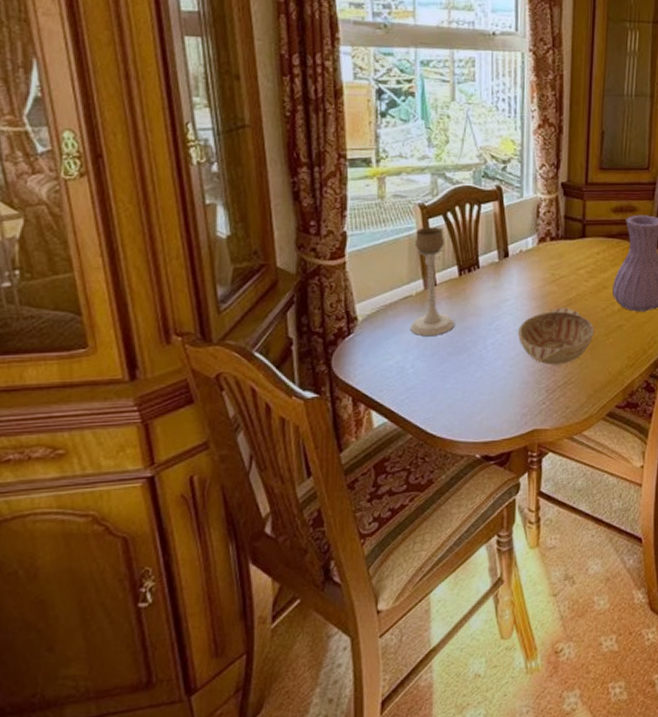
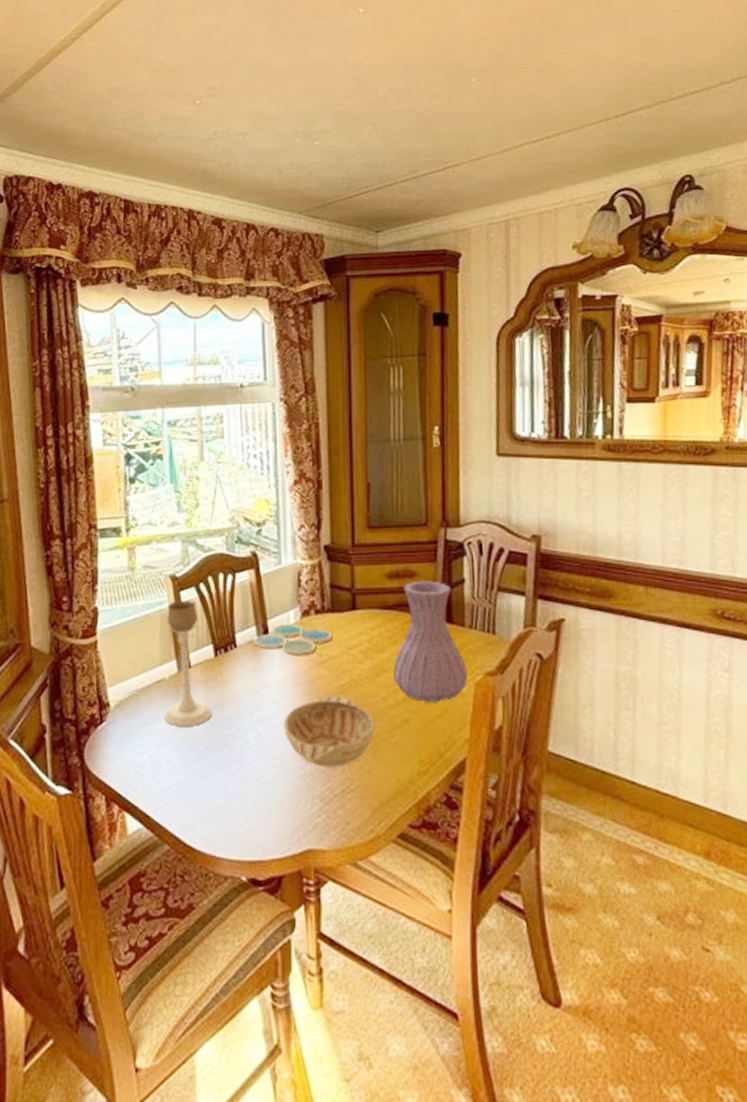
drink coaster: none [495,248,564,276] -> present [254,623,333,656]

